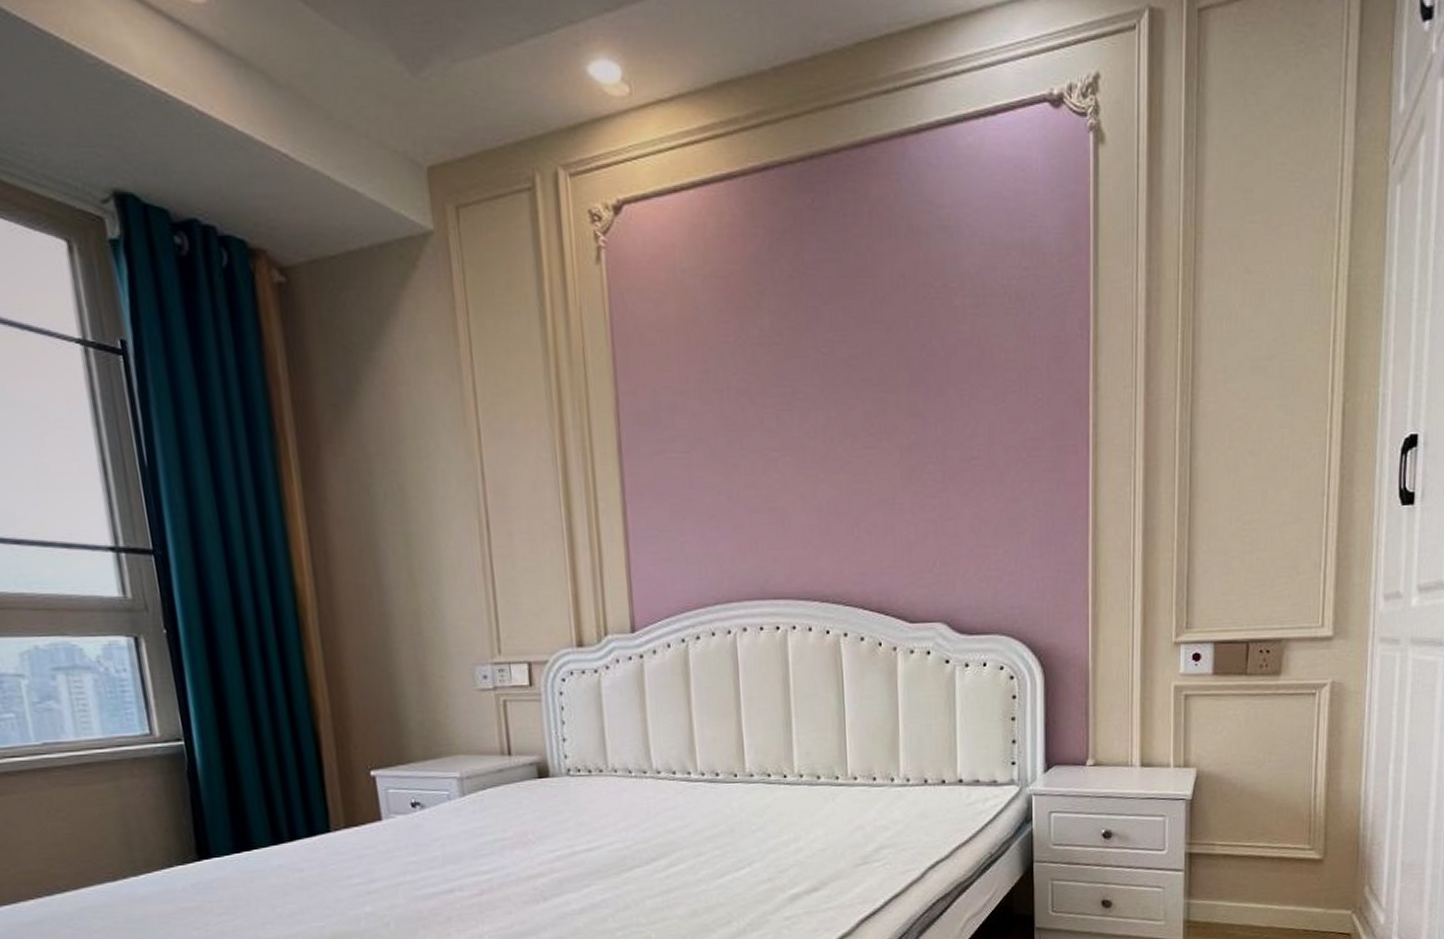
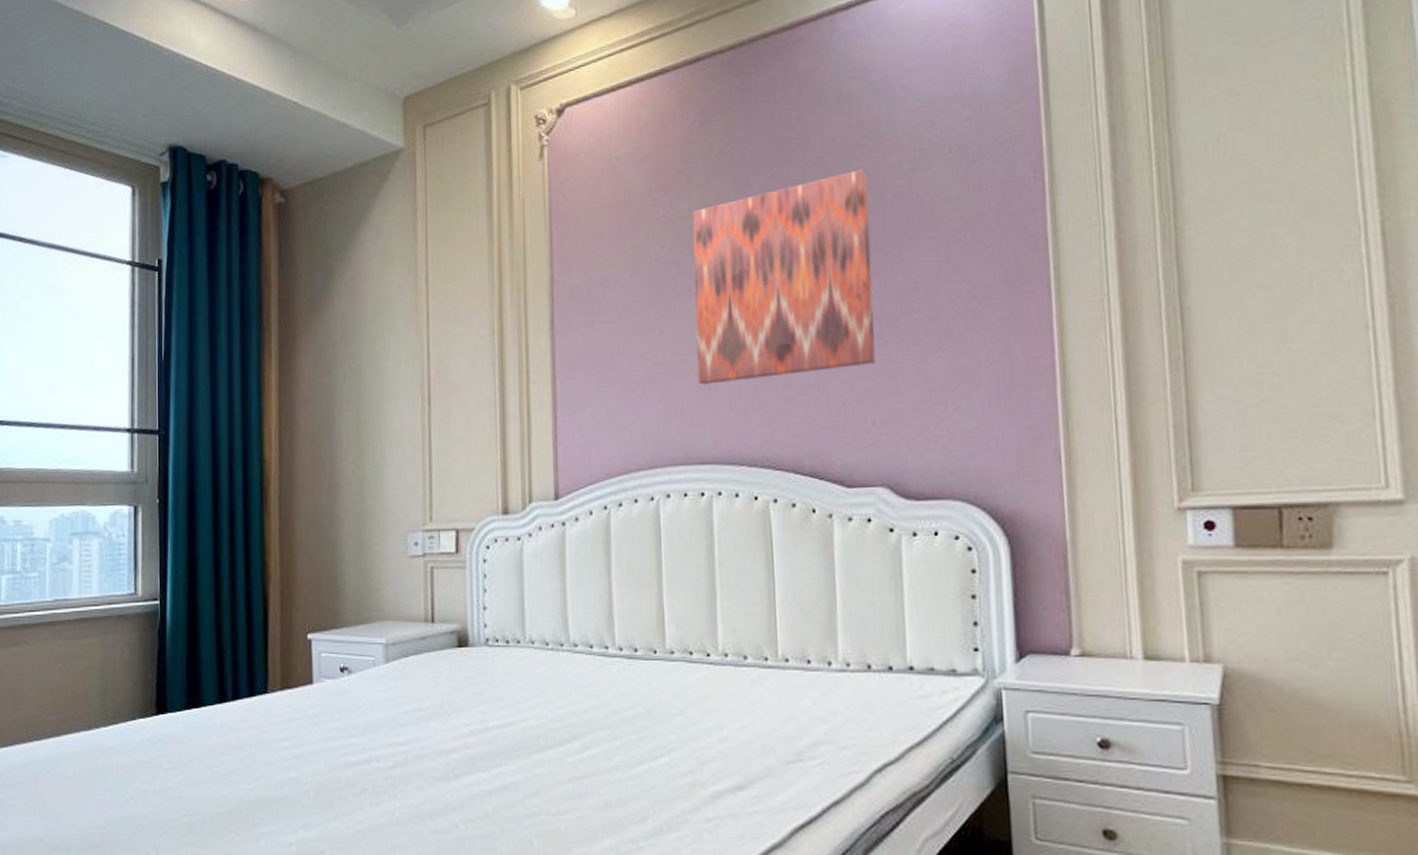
wall art: none [763,310,937,521] -> present [692,169,875,385]

